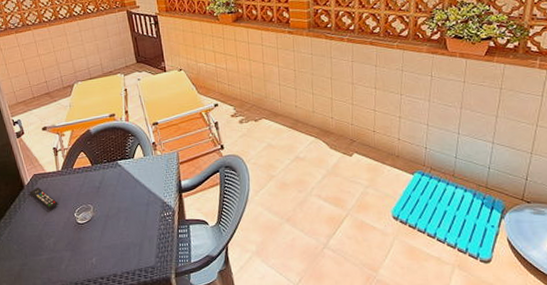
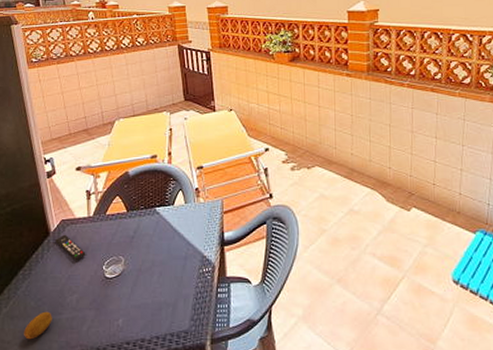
fruit: none [10,253,34,278] -> present [24,311,52,340]

